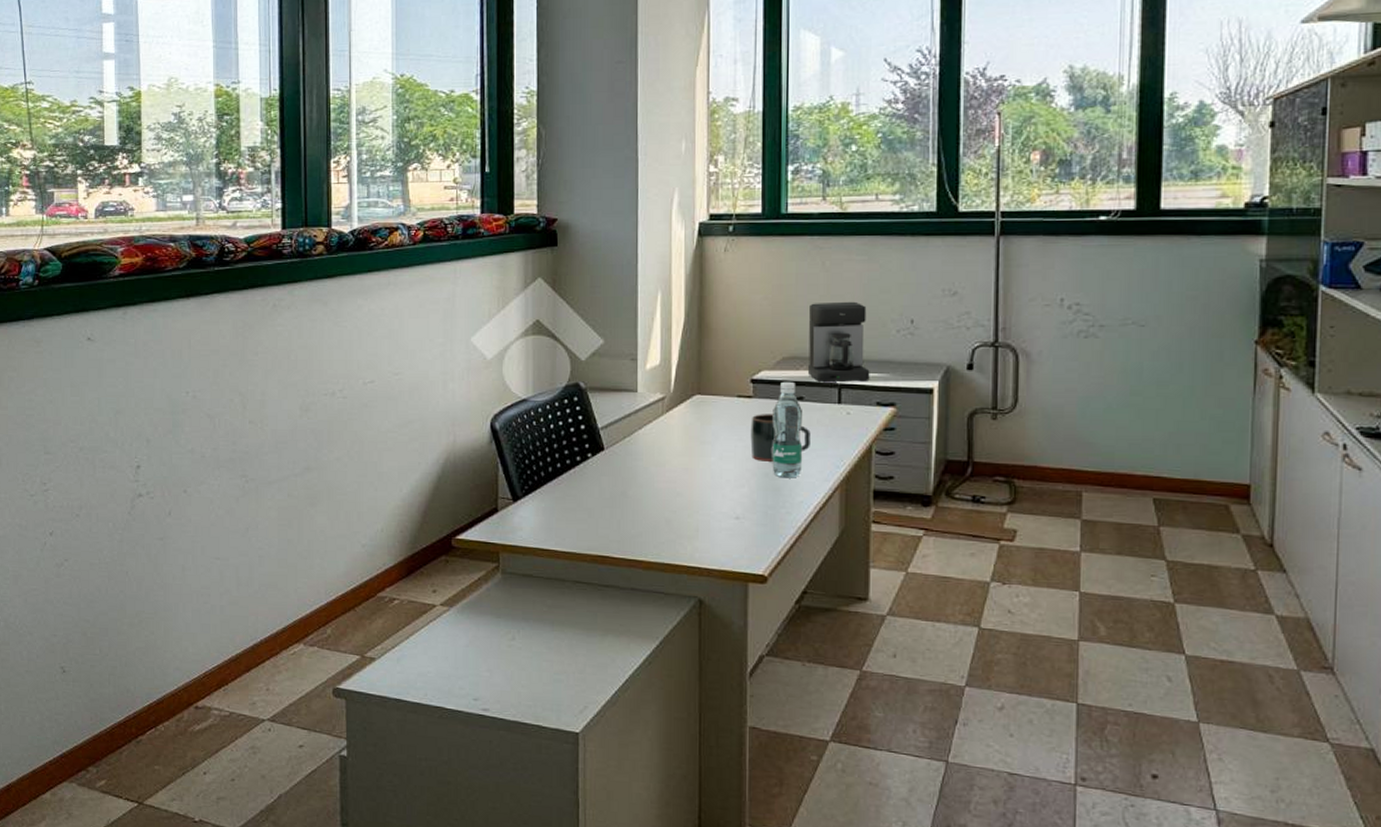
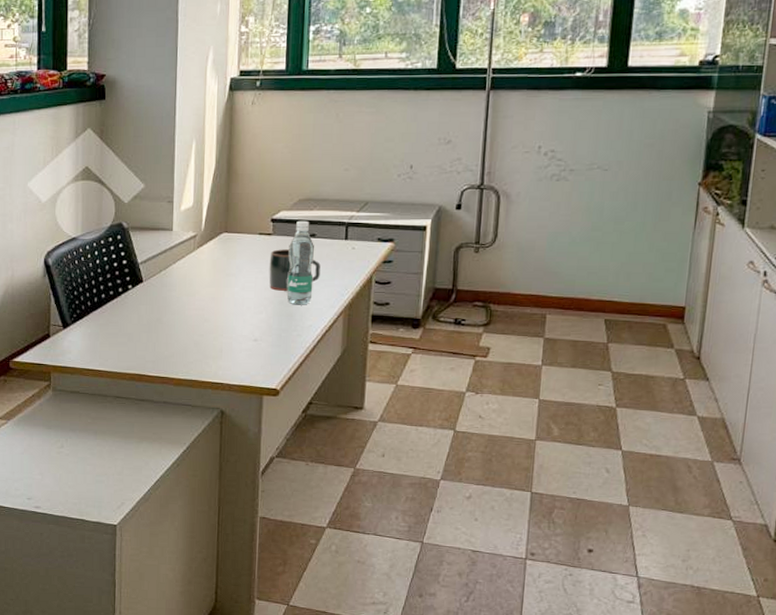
coffee maker: present [807,301,870,382] -> none [320,149,373,220]

